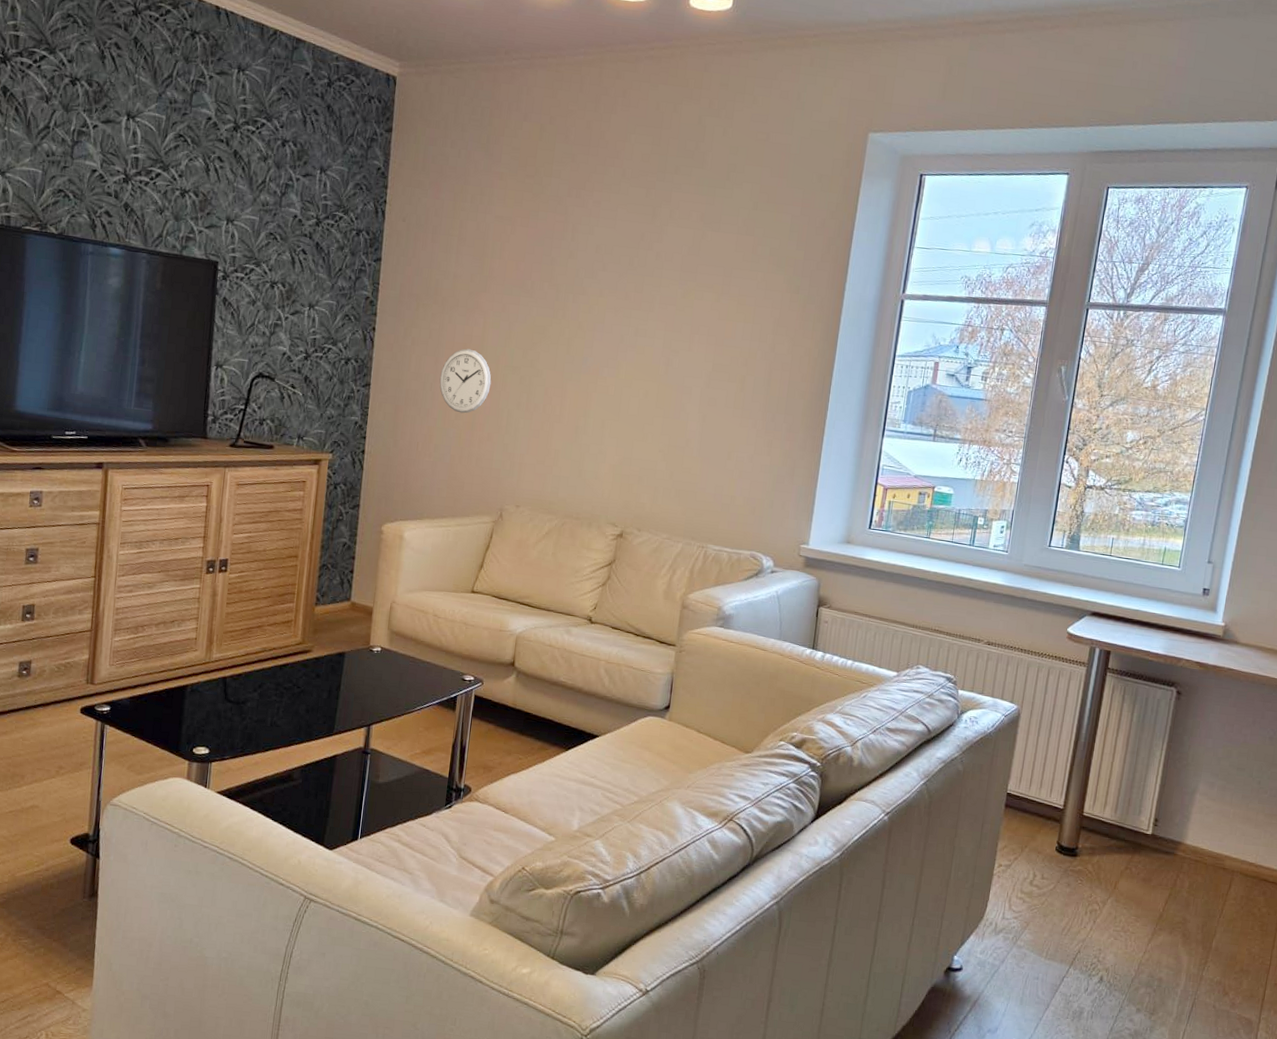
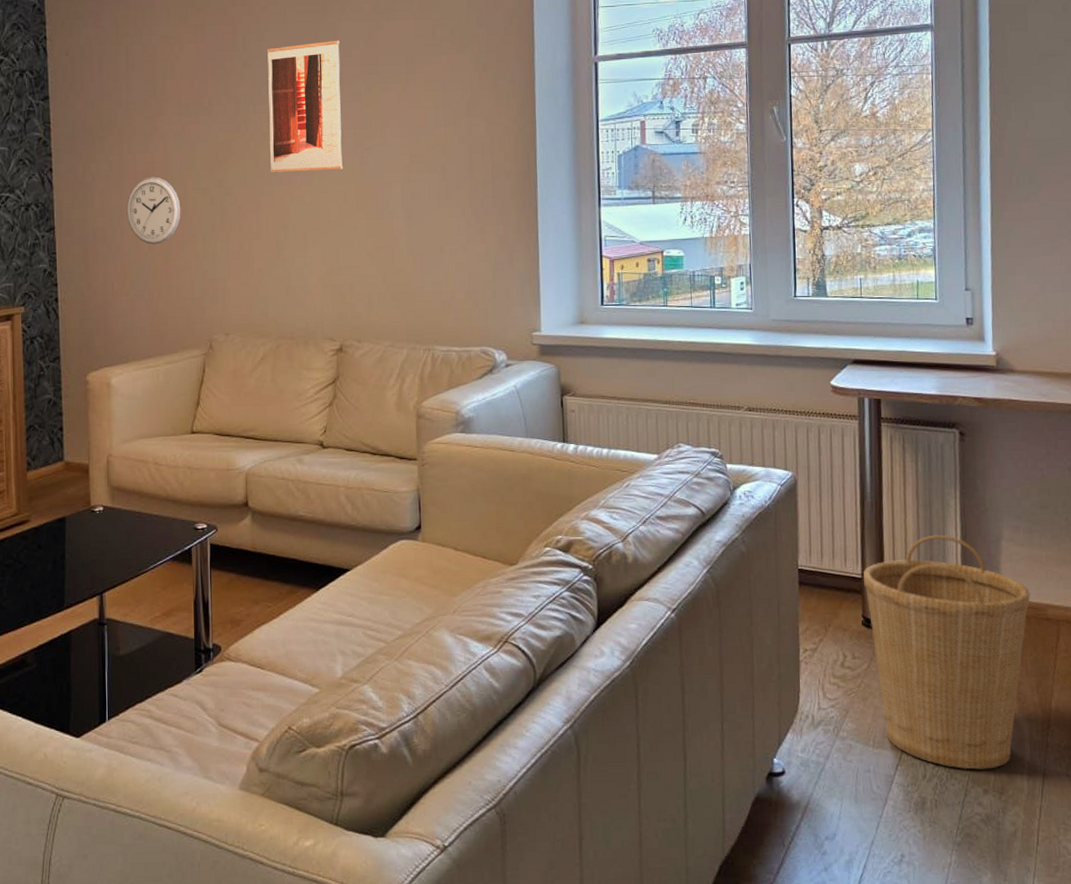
wall art: none [579,242,664,367] -> present [266,40,344,173]
basket: none [1059,779,1213,992] -> present [863,534,1030,770]

